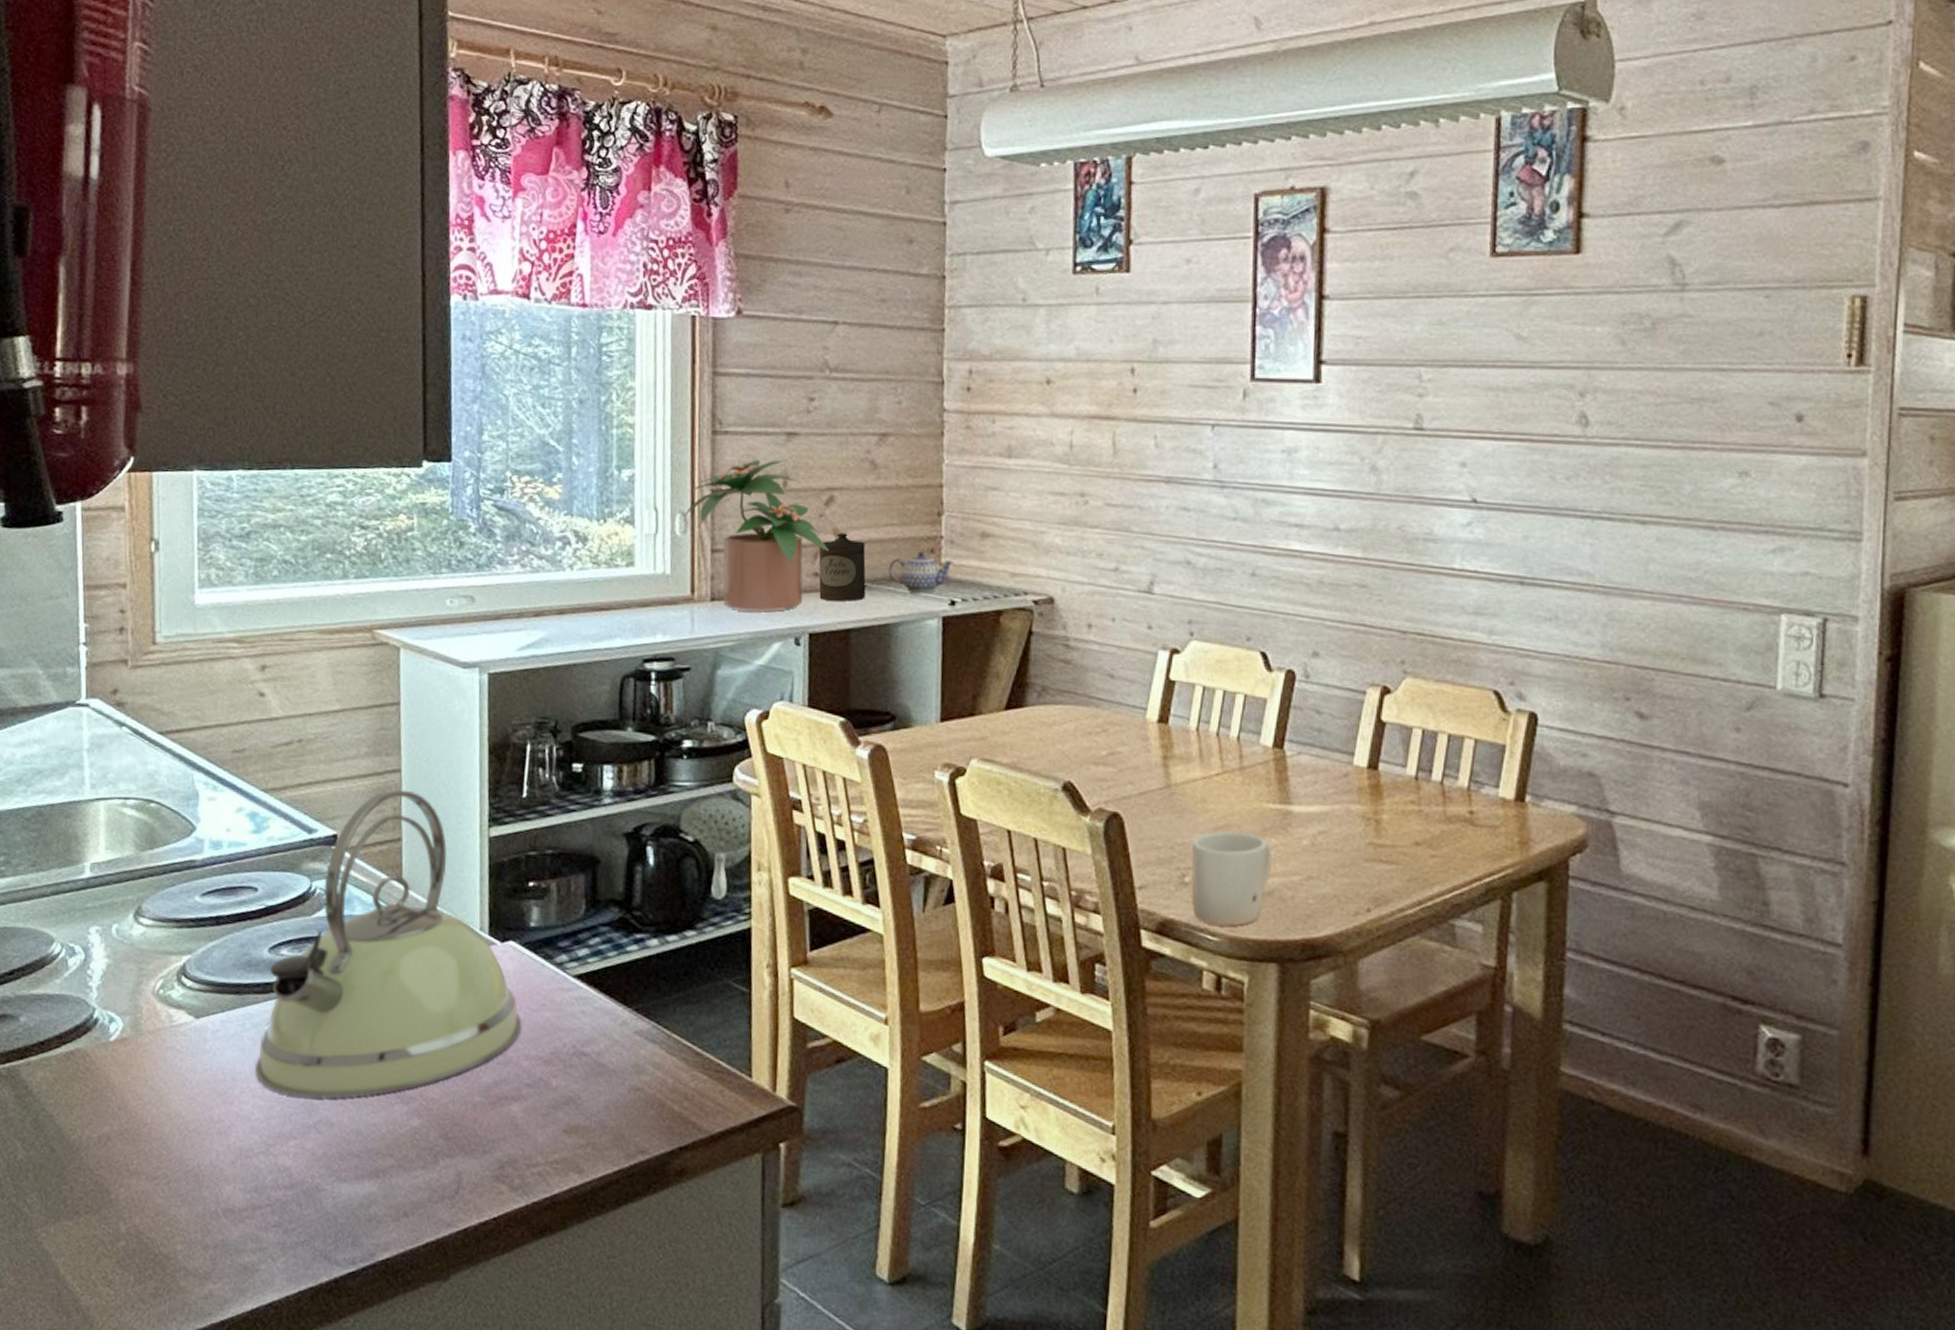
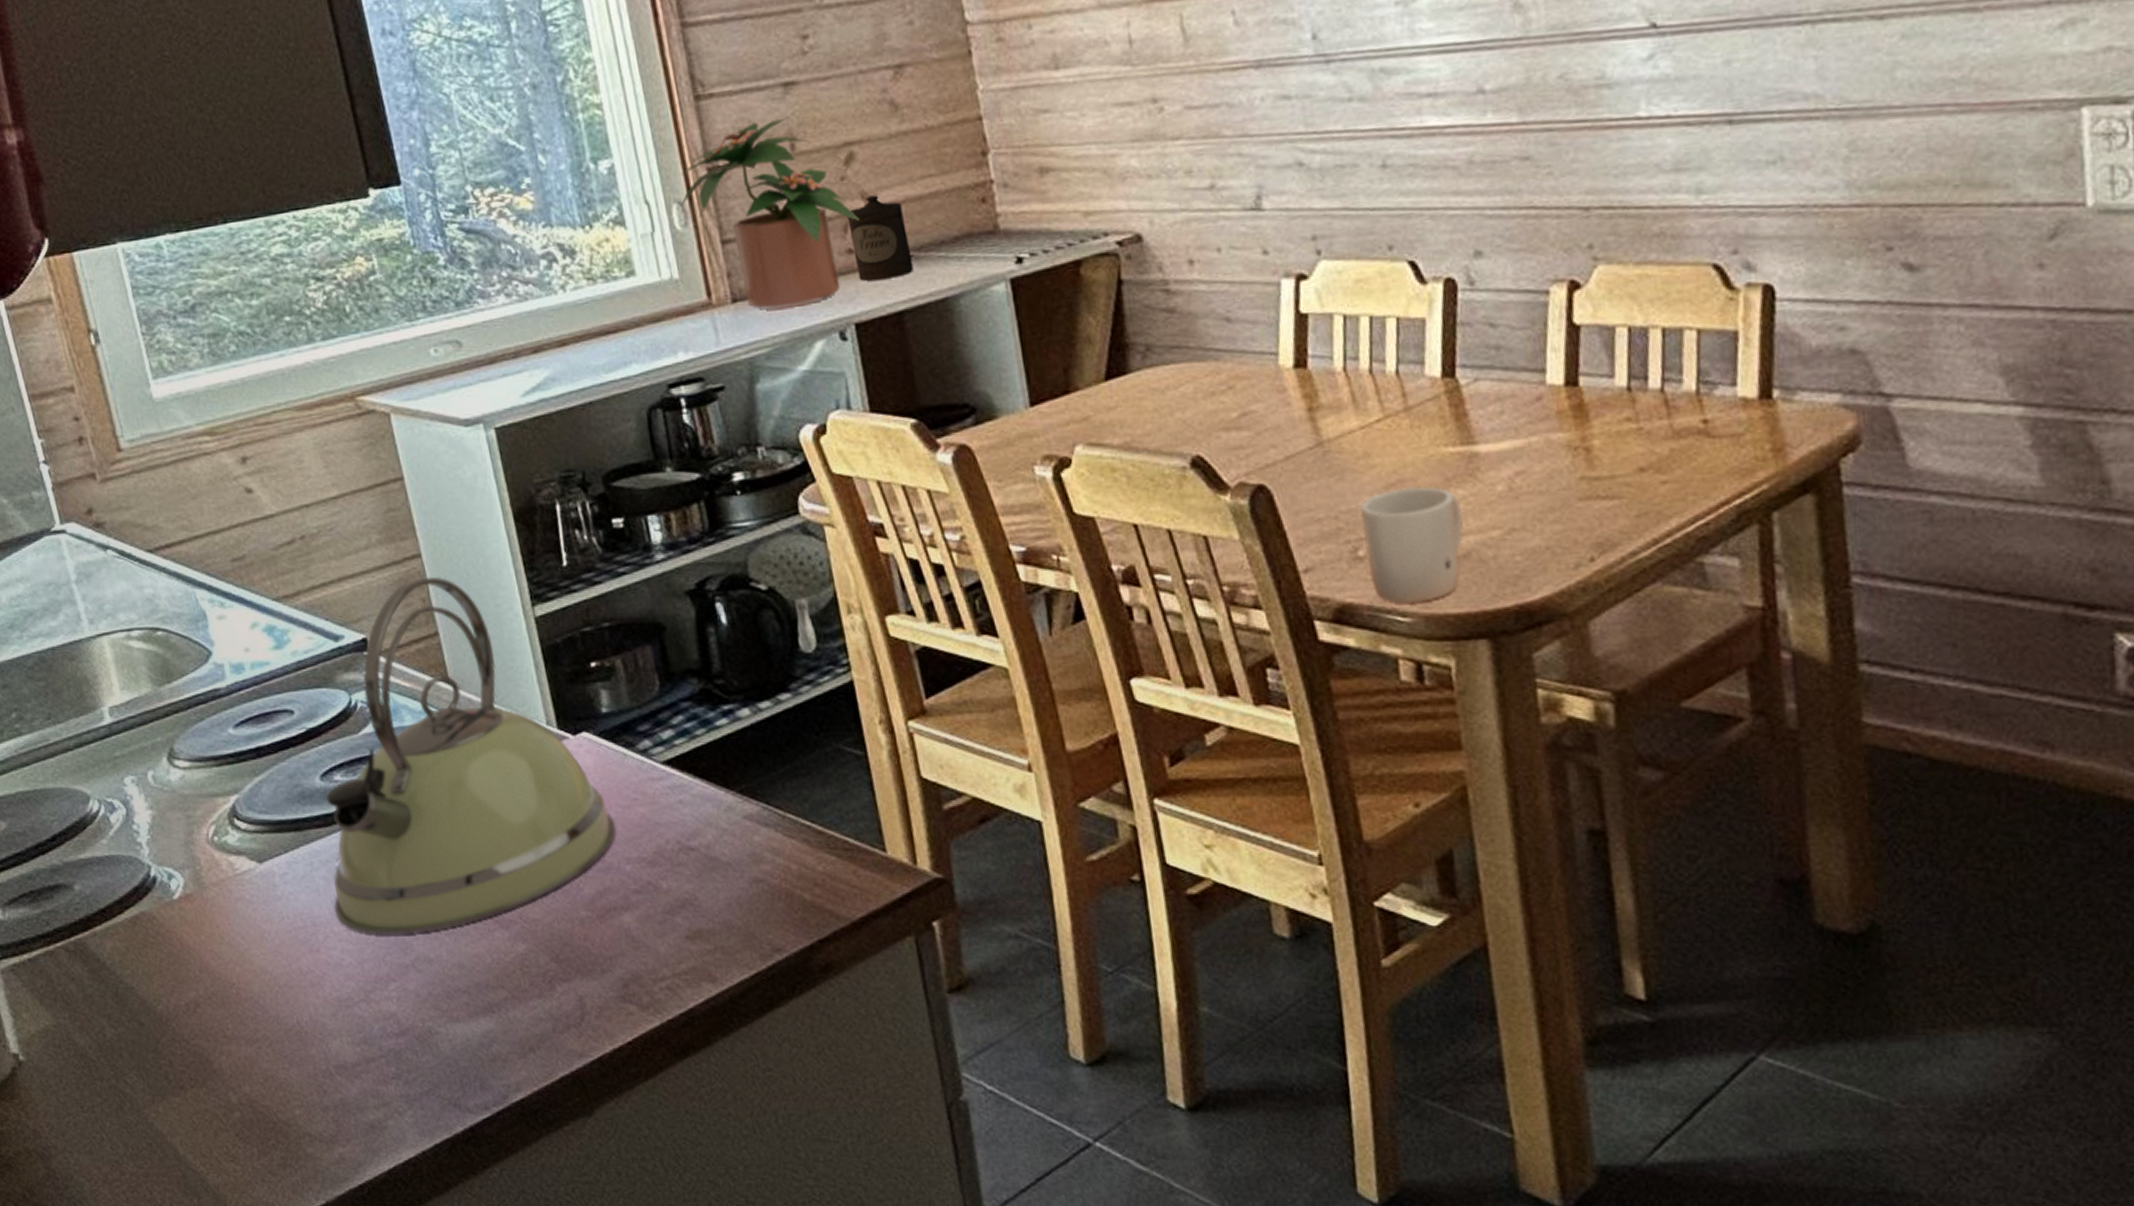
teapot: present [888,551,954,593] -> none [934,202,1012,255]

